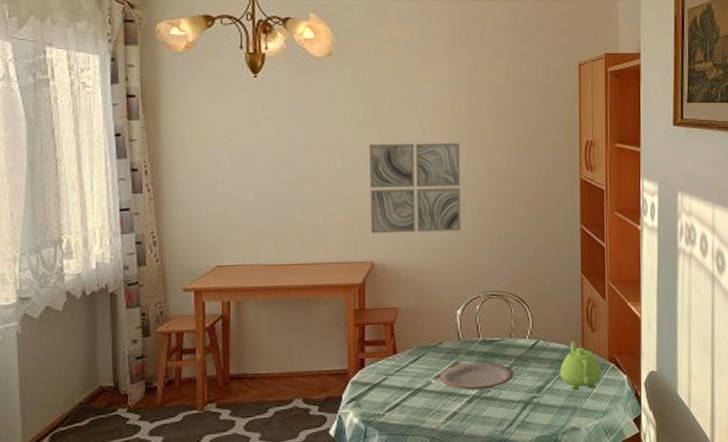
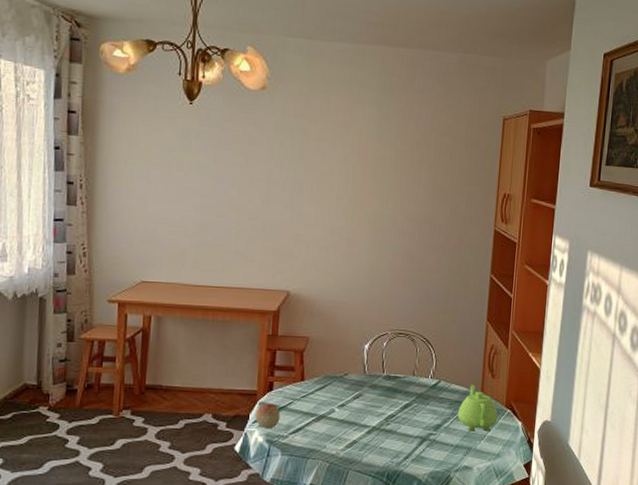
fruit: none [348,381,375,409] -> present [255,403,280,429]
wall art: present [369,143,461,234] -> none [288,178,382,270]
plate: present [440,362,514,390] -> none [343,396,414,422]

